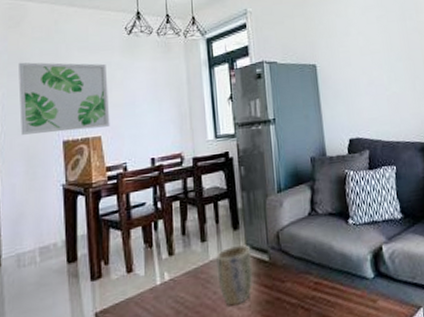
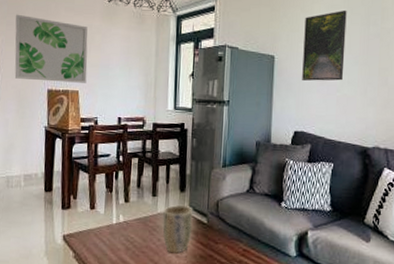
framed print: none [341,9,389,85] -> present [302,10,347,81]

